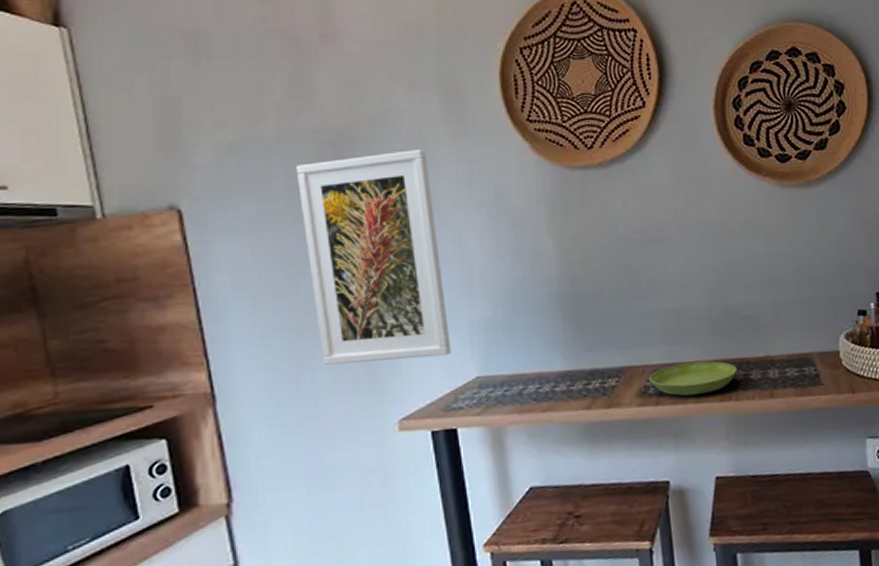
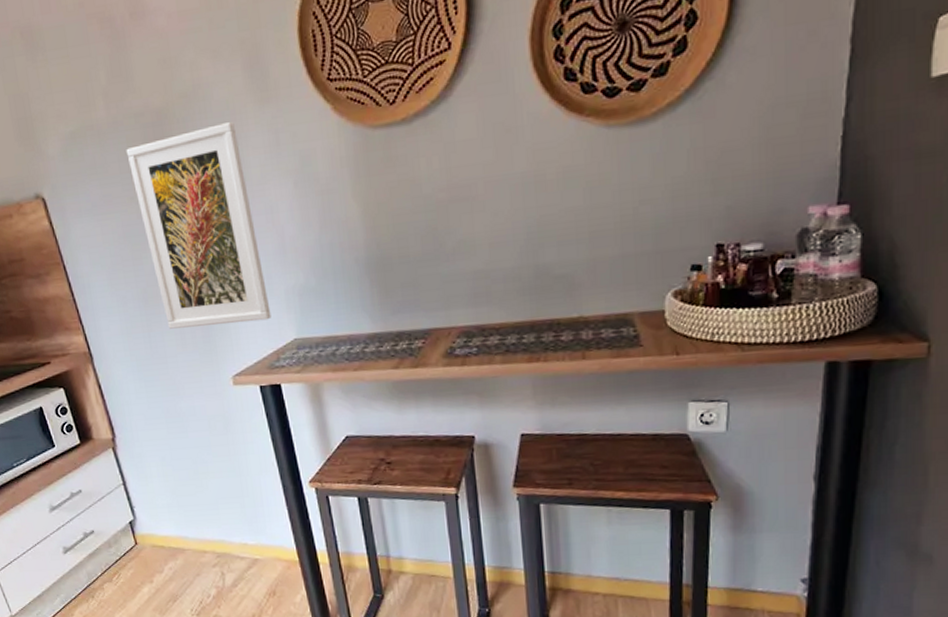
saucer: present [649,361,737,396] -> none [454,322,547,357]

